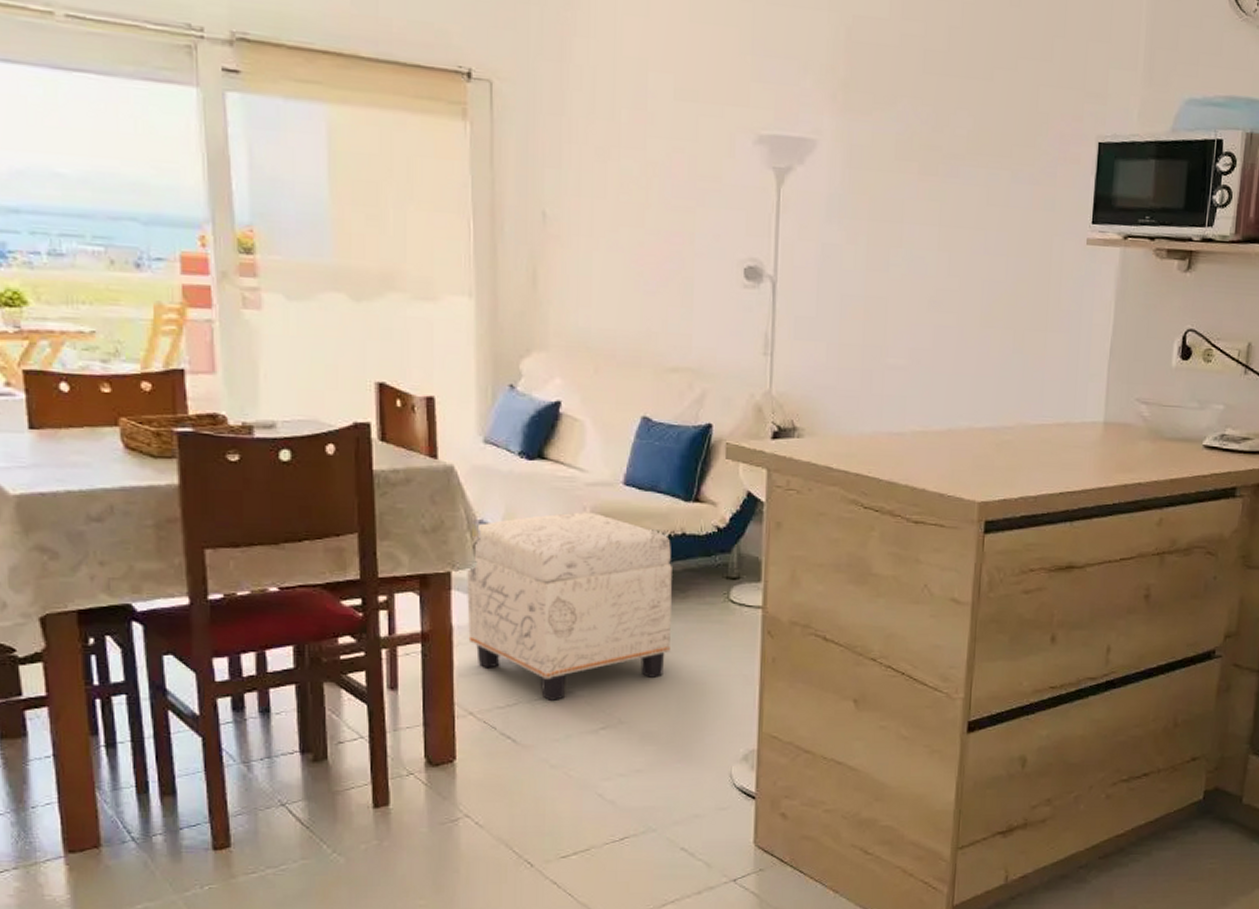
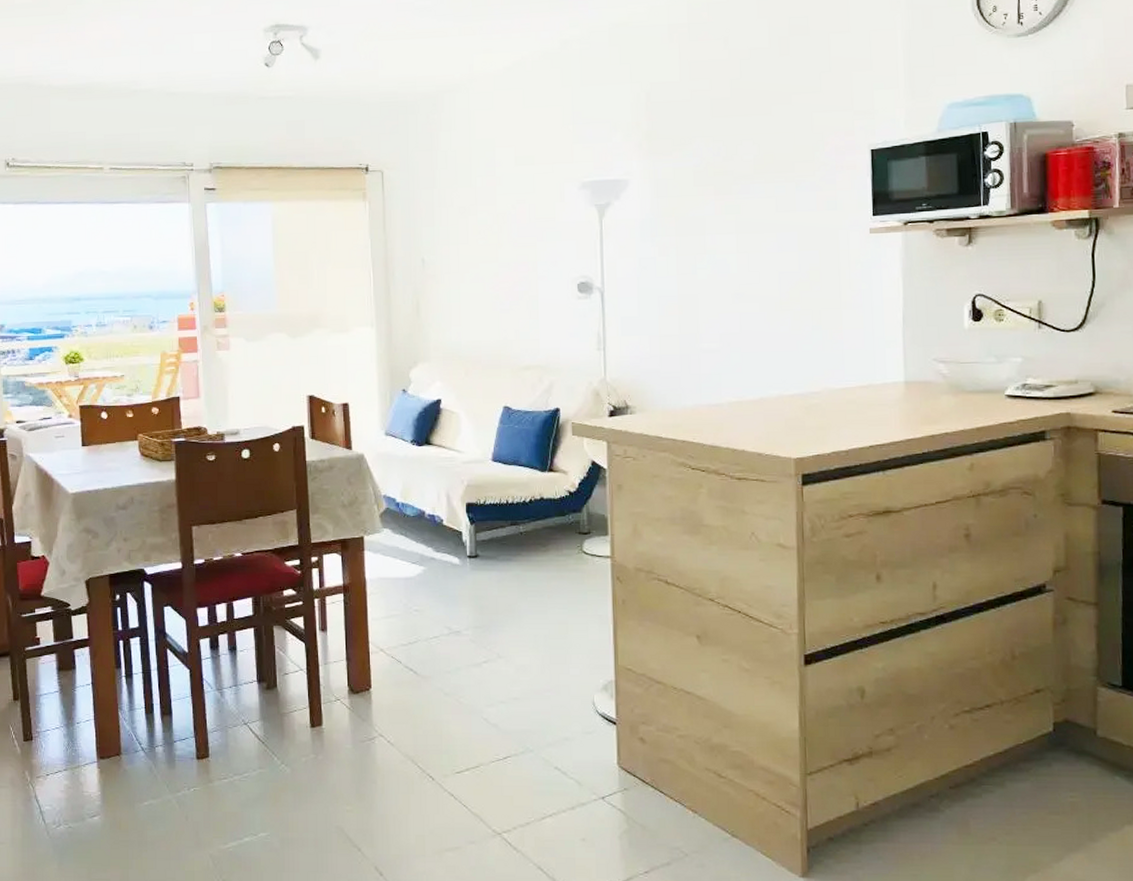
ottoman: present [467,512,672,700] -> none [376,484,536,639]

